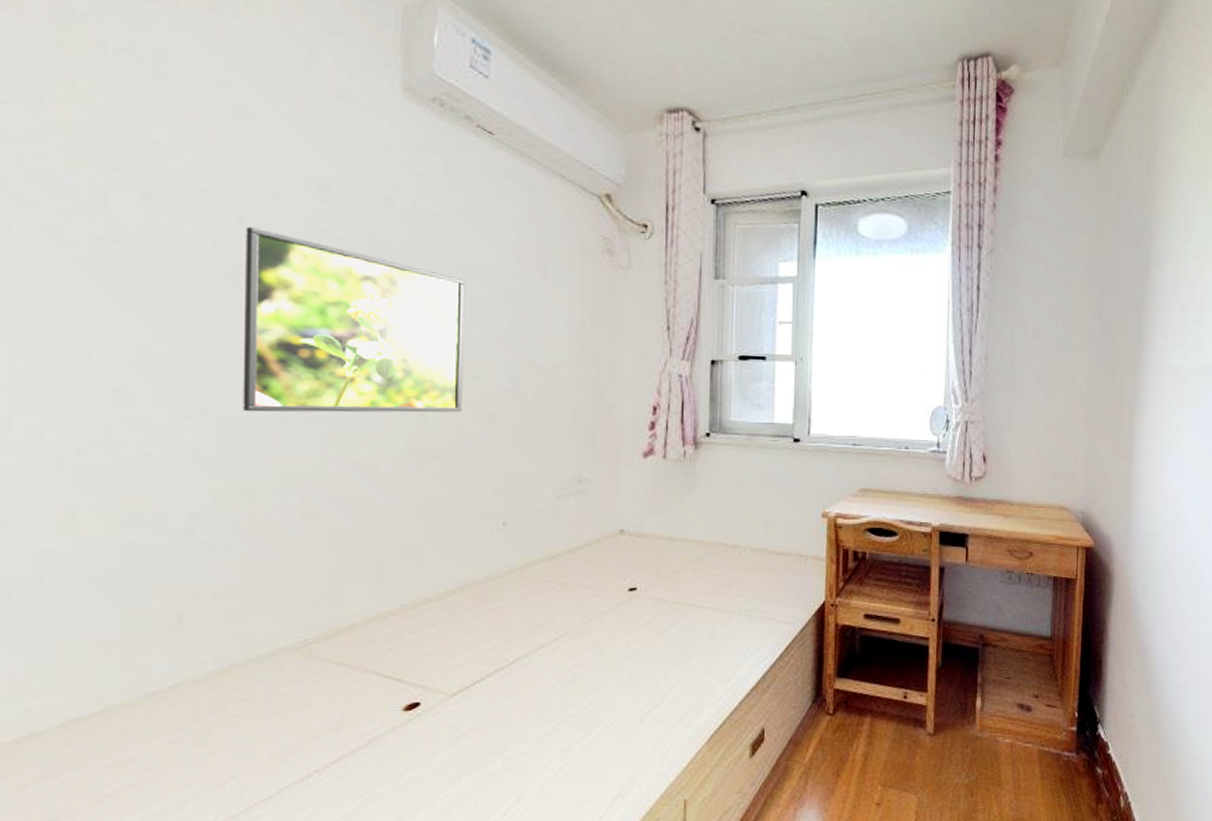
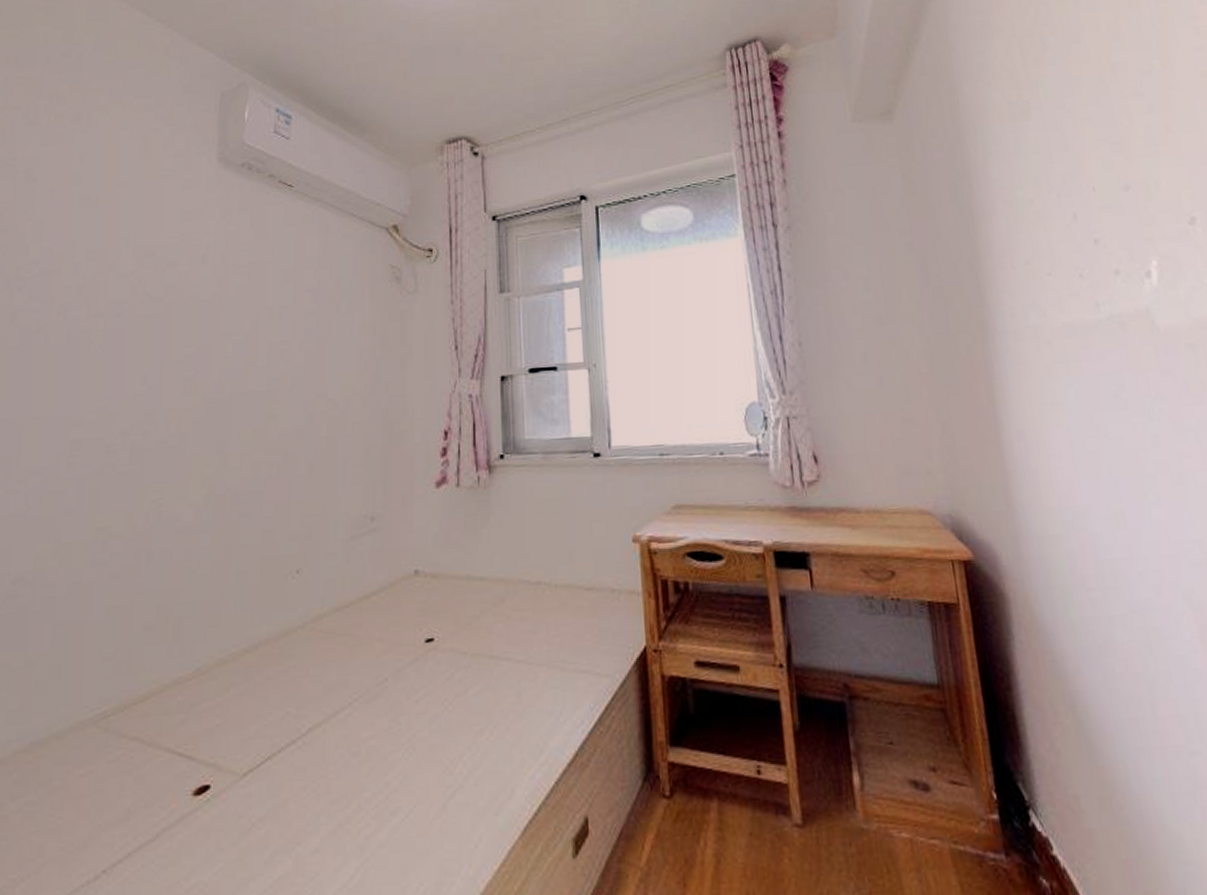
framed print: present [243,226,466,413] -> none [67,297,266,471]

